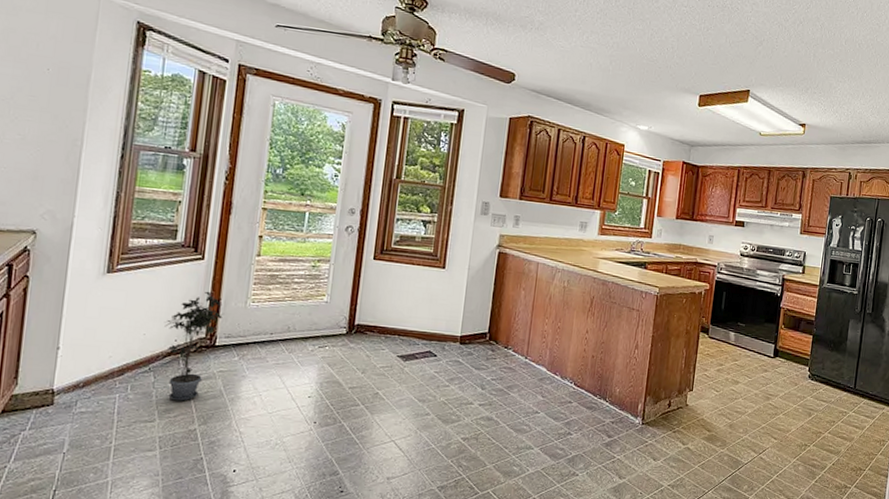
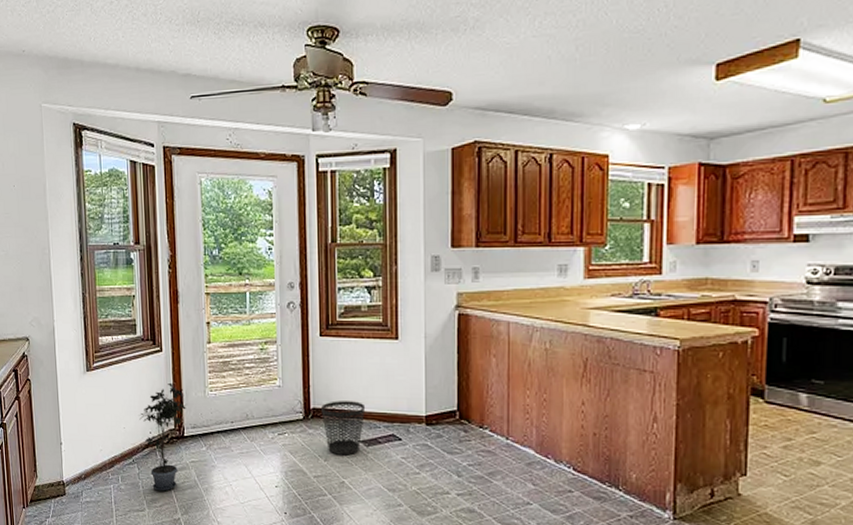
wastebasket: none [365,318,408,369] -> present [321,401,366,456]

